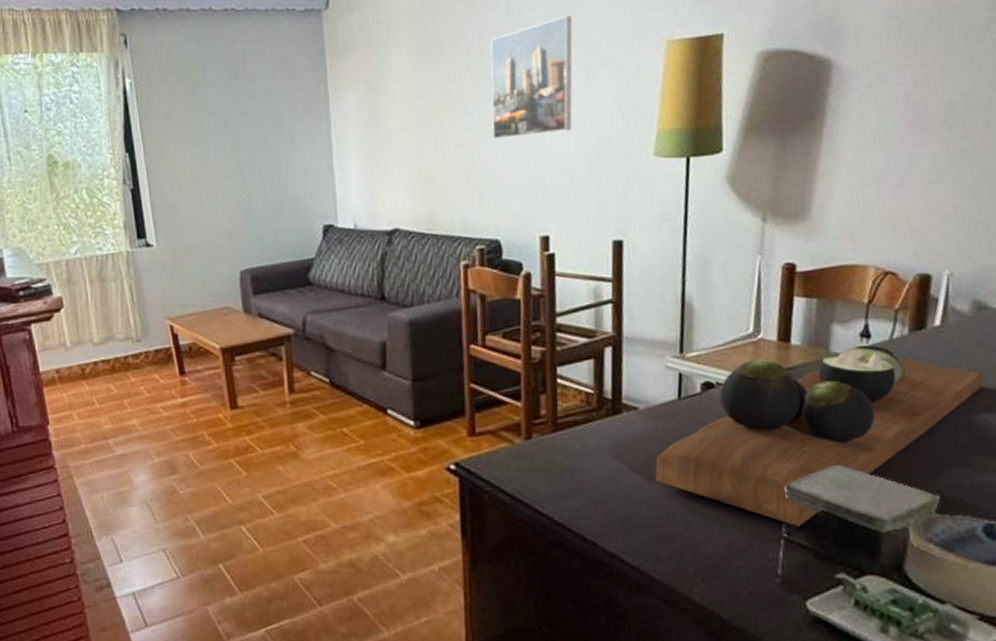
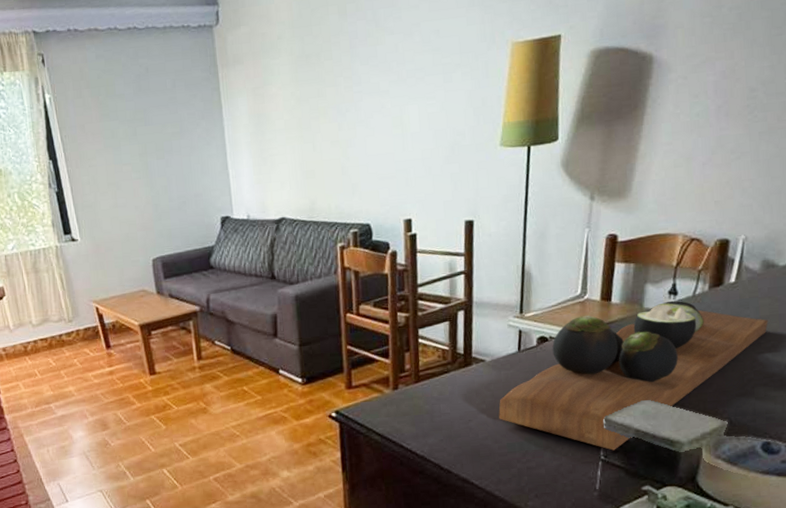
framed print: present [490,15,573,140] -> none [360,23,431,137]

